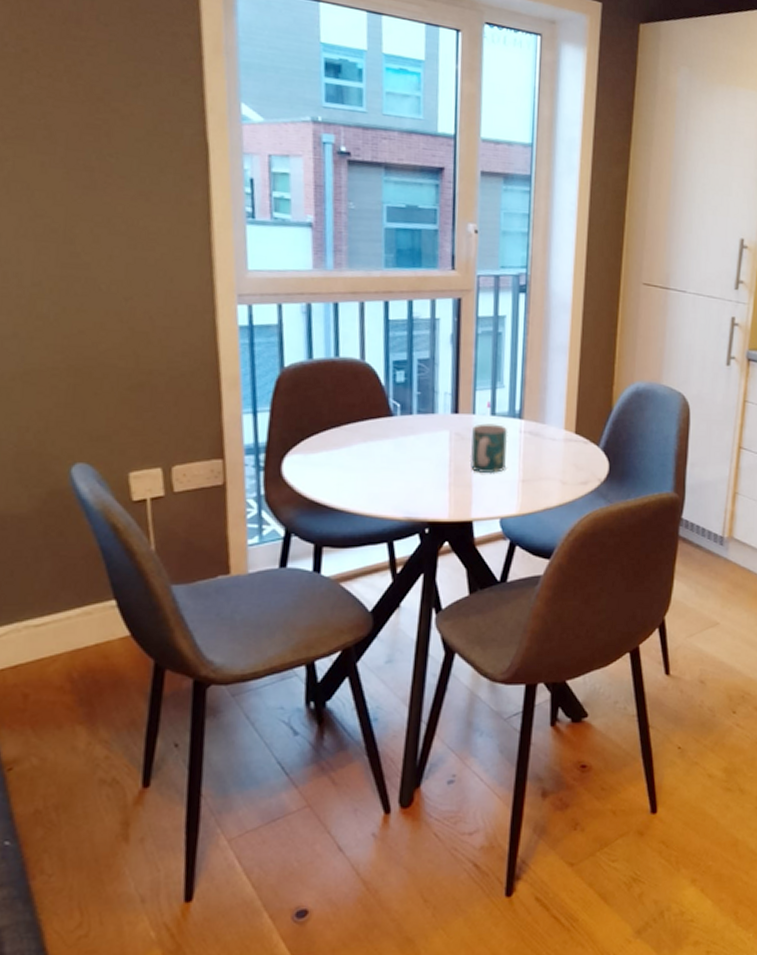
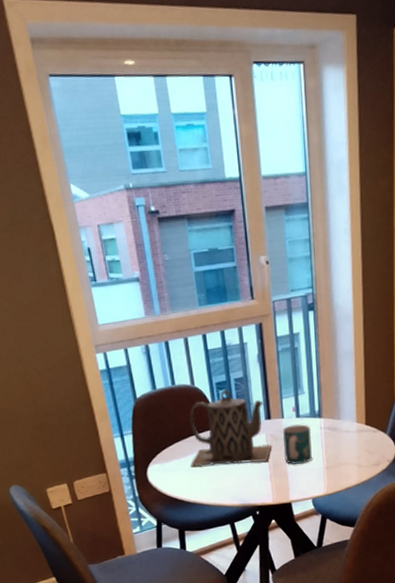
teapot: none [343,370,455,467] -> present [189,389,271,467]

